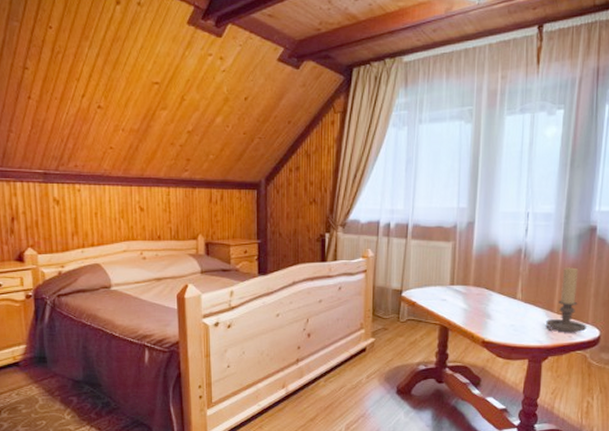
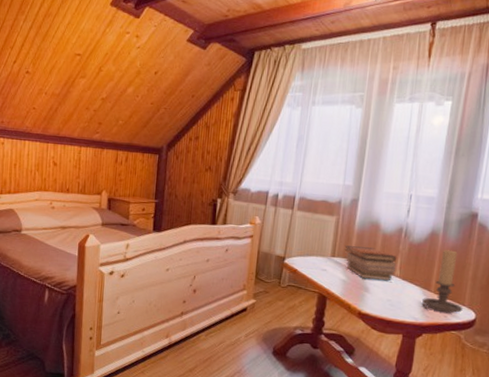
book stack: none [463,271,518,305] -> present [344,245,397,280]

